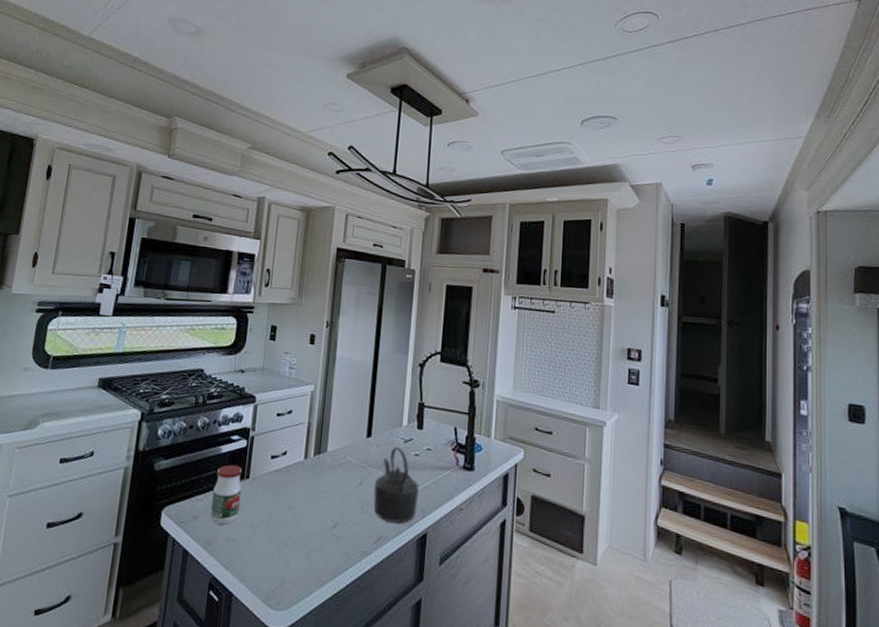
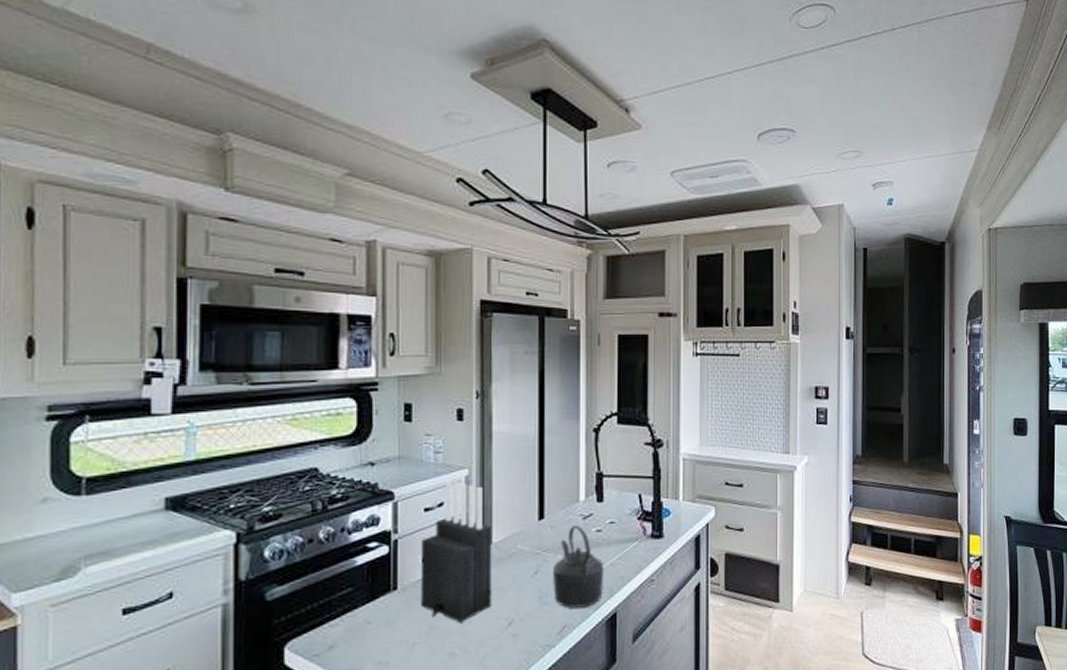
jar: present [210,464,243,525] -> none [351,576,389,649]
knife block: none [266,393,328,517] -> present [420,480,492,623]

